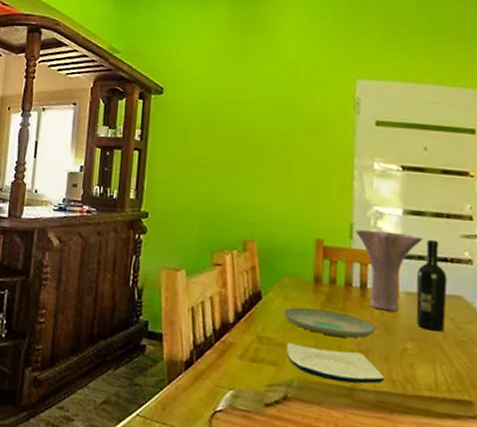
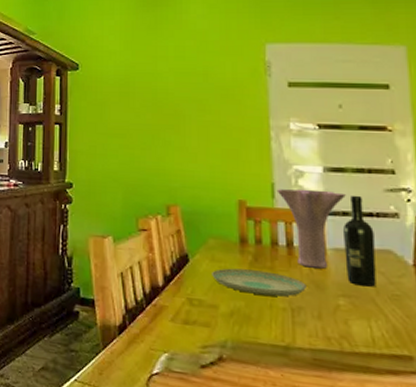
plate: present [286,342,385,384] -> none [217,304,319,342]

